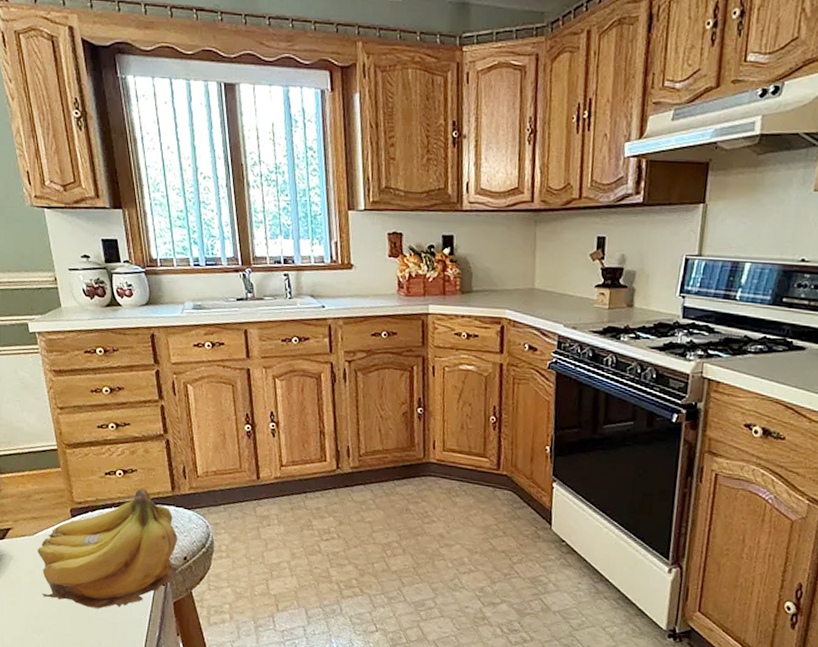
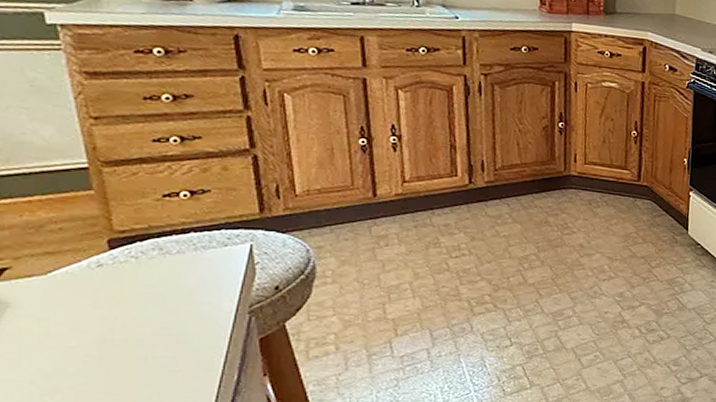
fruit: present [38,489,181,609] -> none [53,212,271,356]

